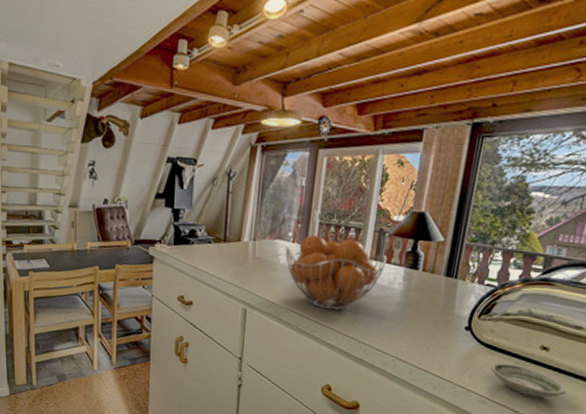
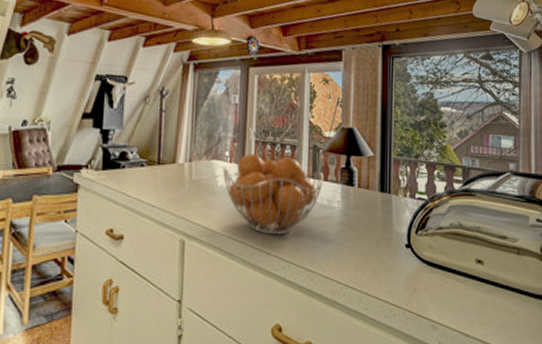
saucer: present [490,363,567,398] -> none [436,281,506,316]

